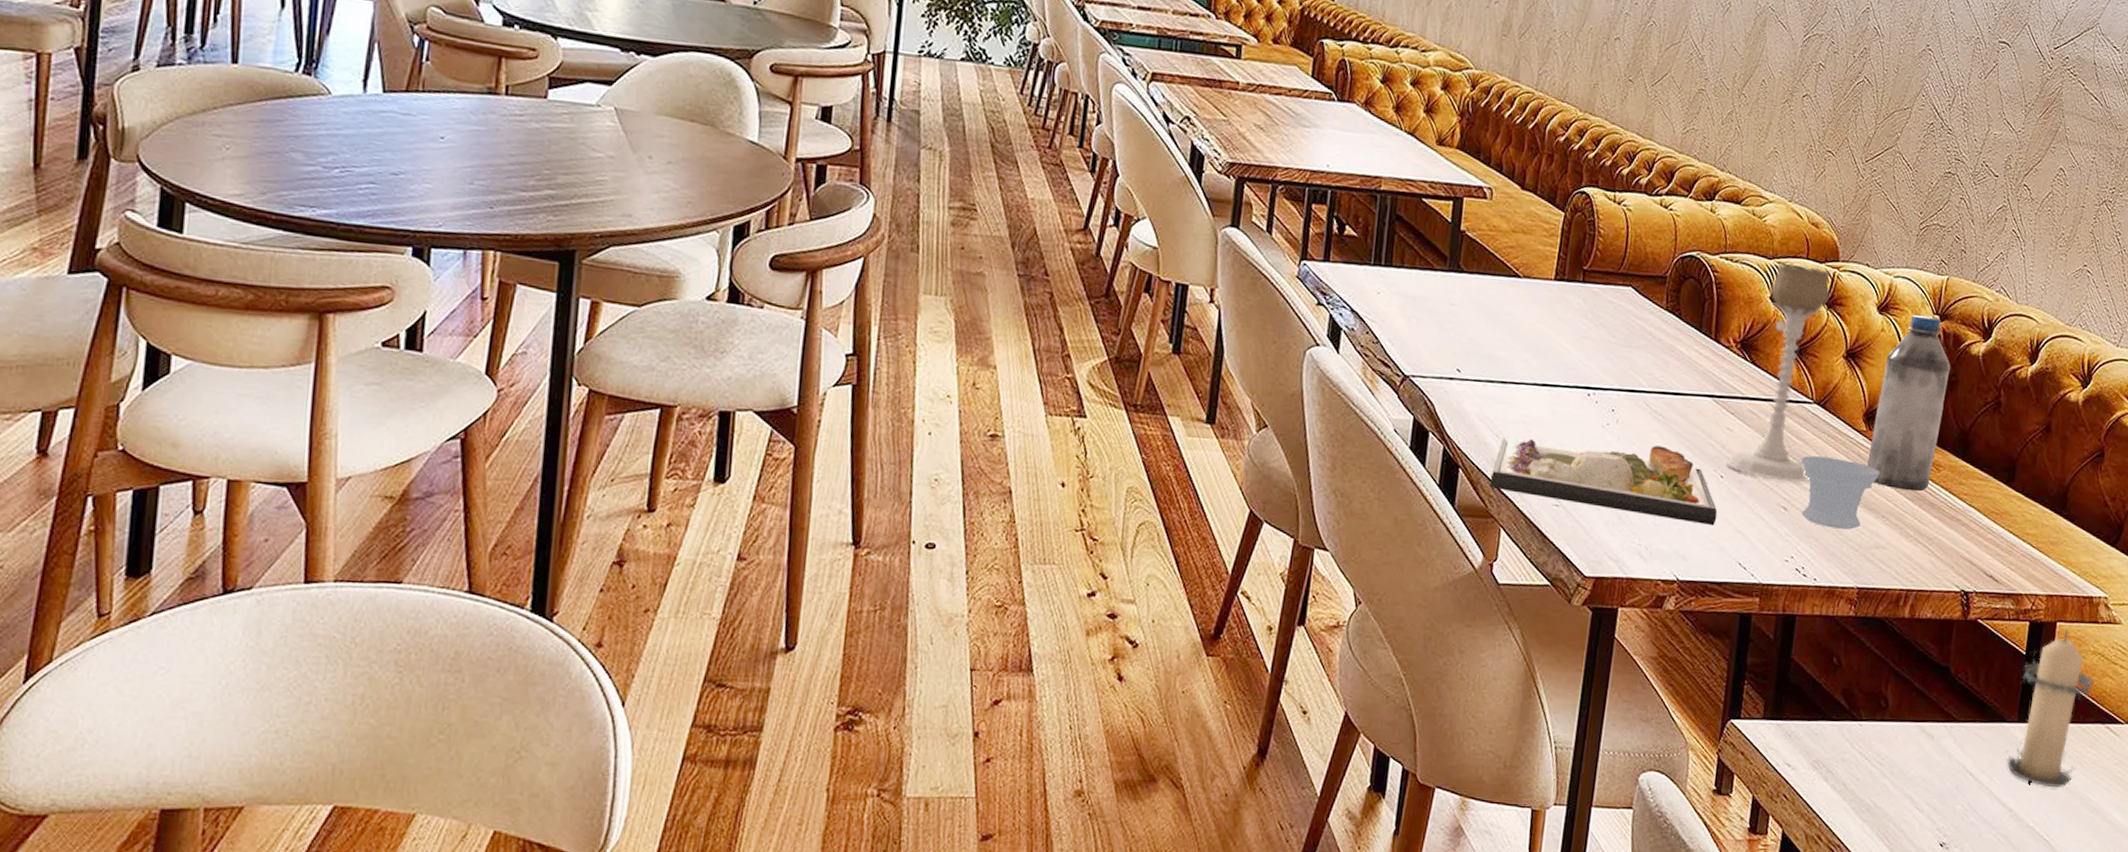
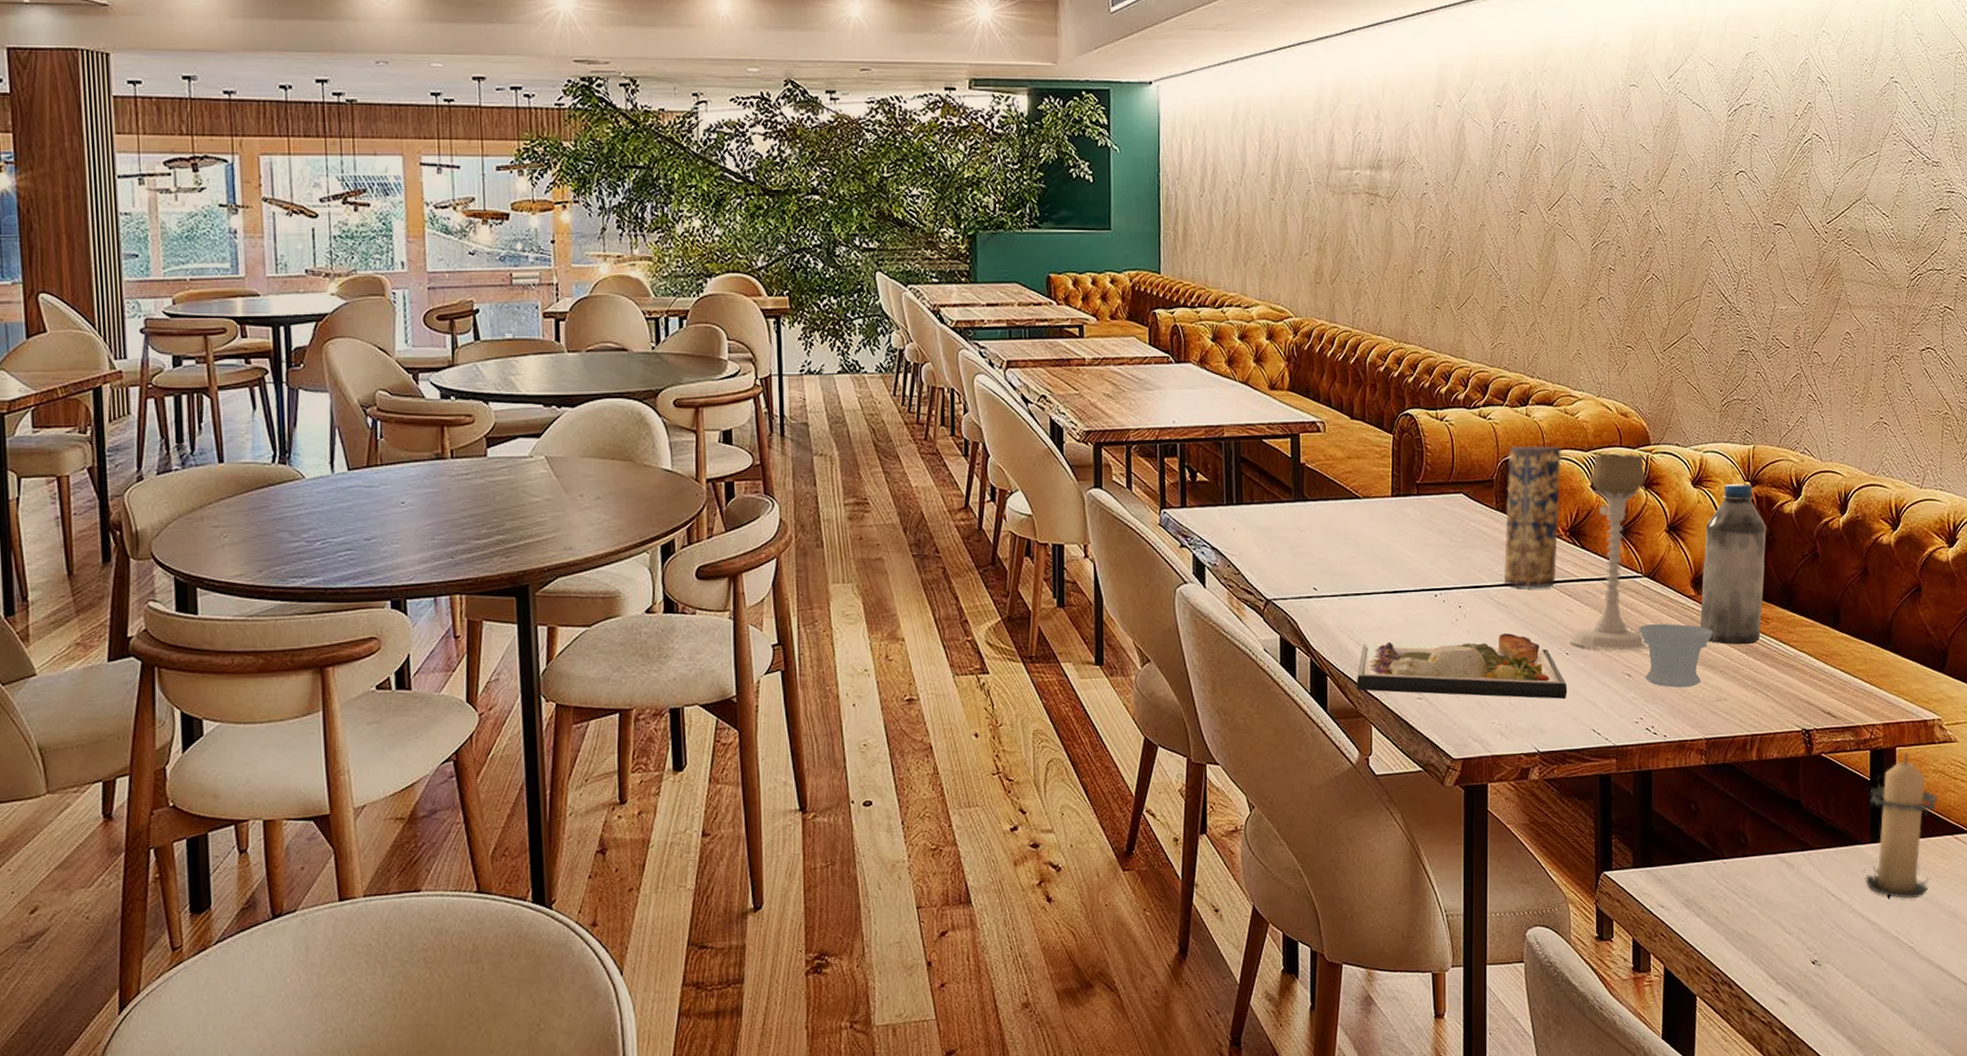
vase: none [1664,243,1743,402] -> present [1504,445,1561,588]

